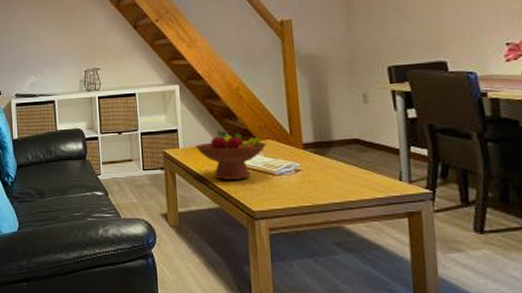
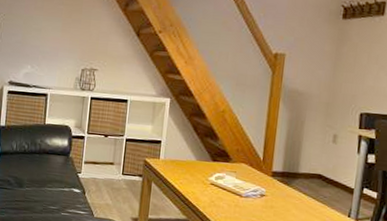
fruit bowl: present [195,131,267,180] -> none [175,148,241,197]

